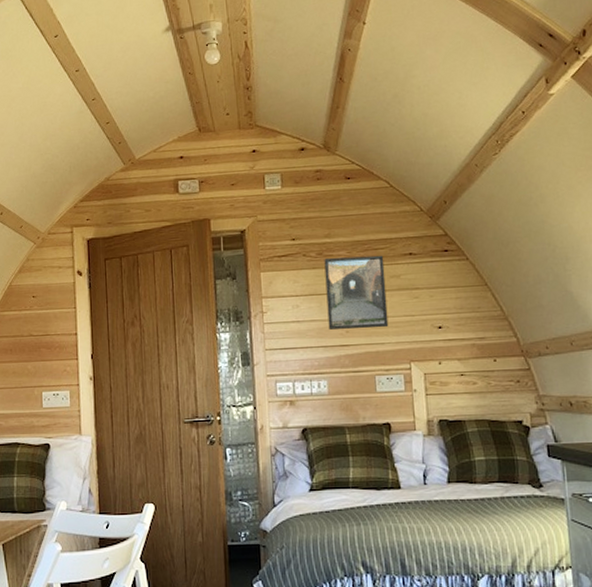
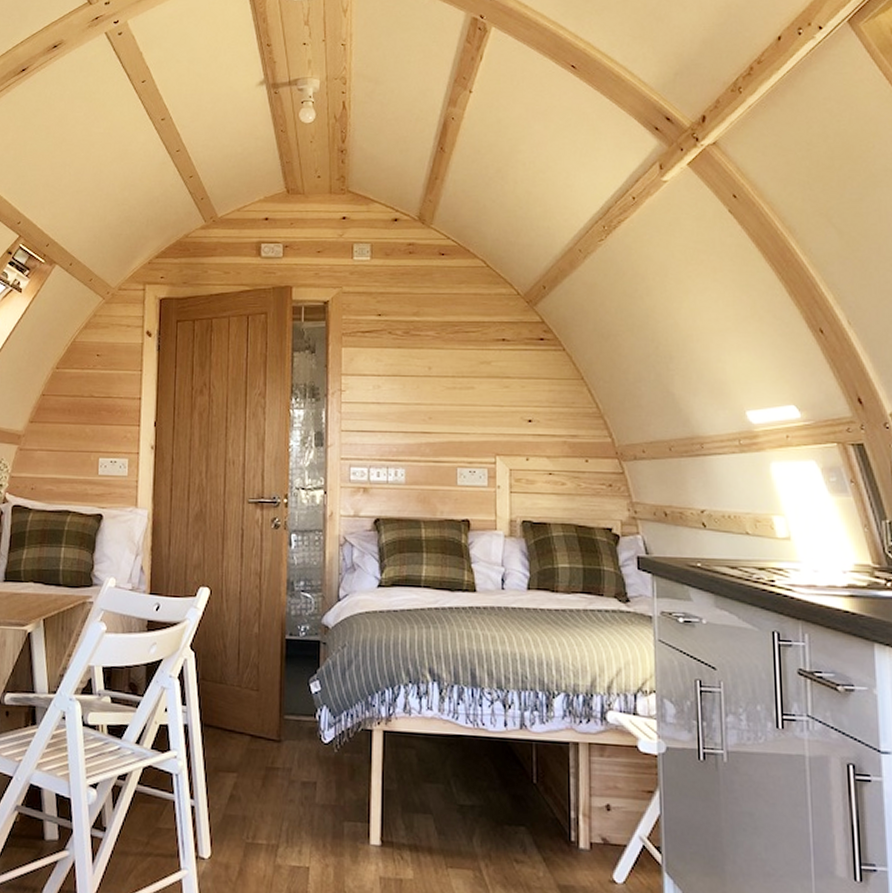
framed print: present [324,255,389,330] -> none [410,338,475,417]

